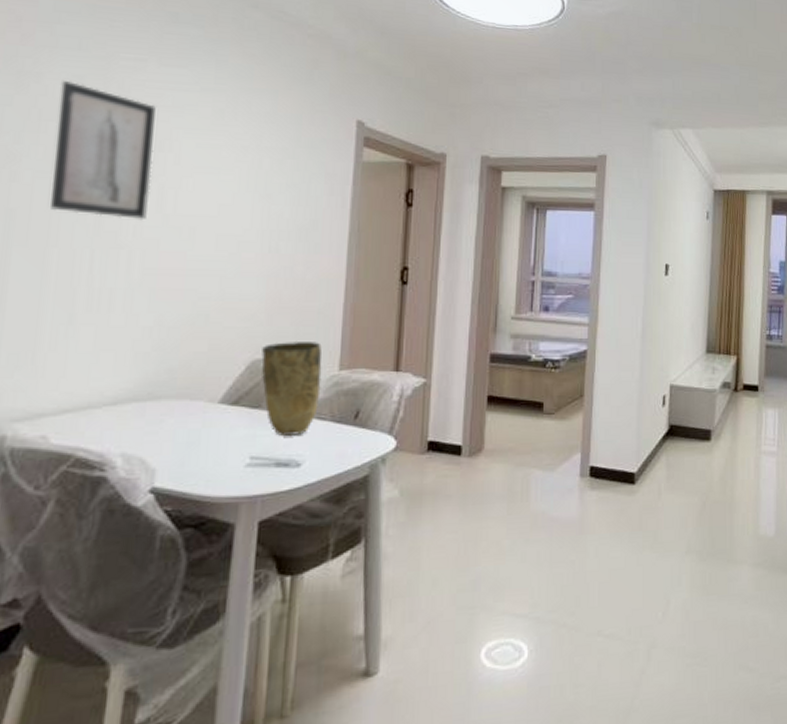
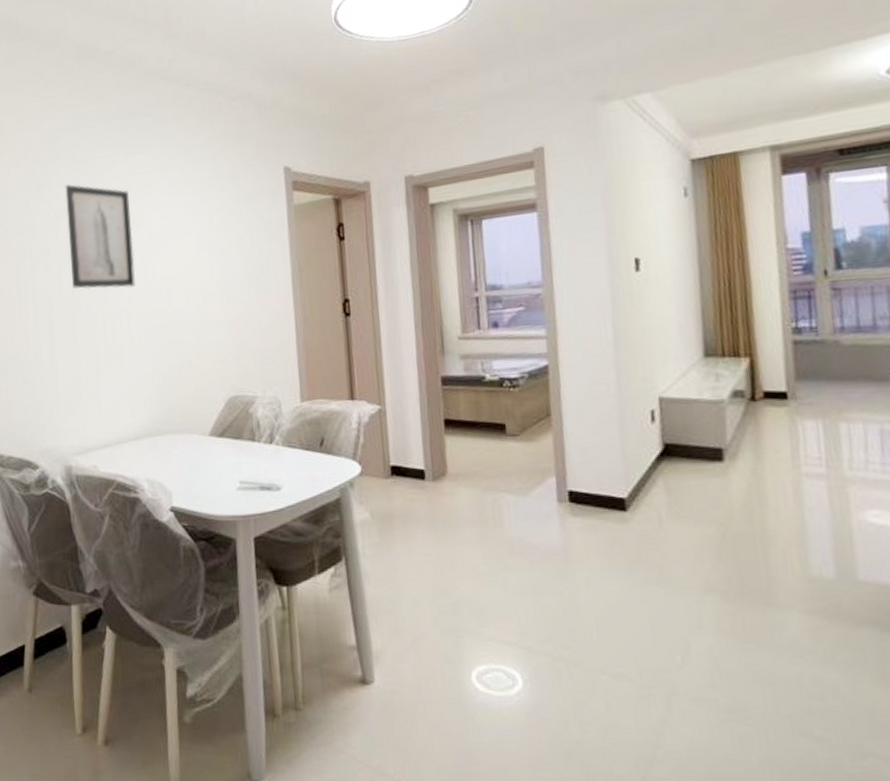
vase: present [261,342,322,436] -> none [235,377,288,463]

